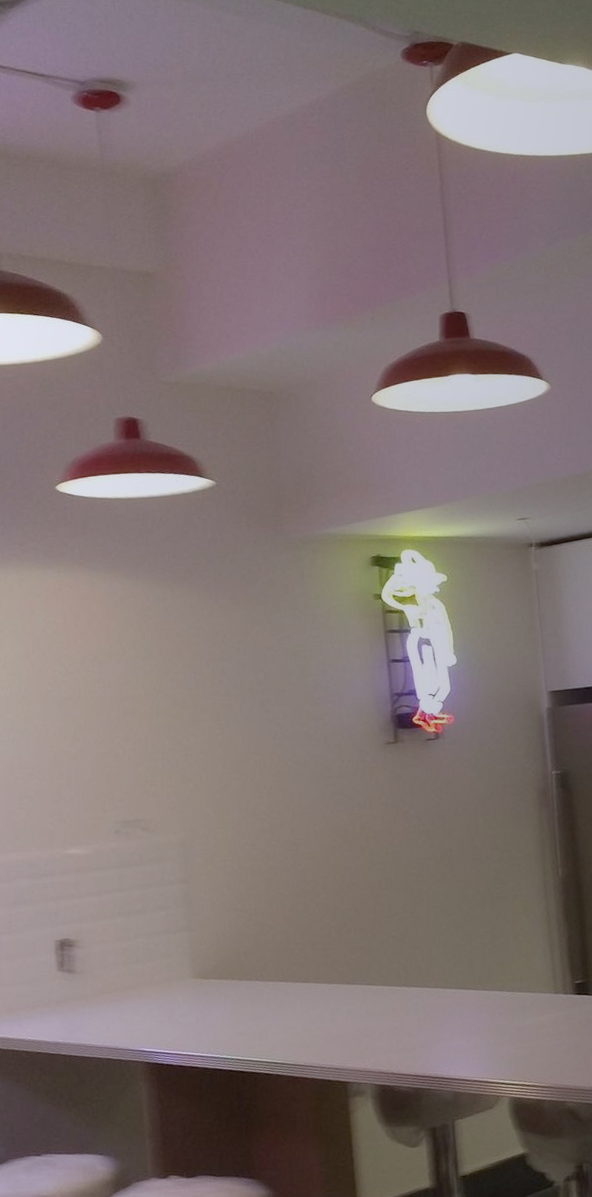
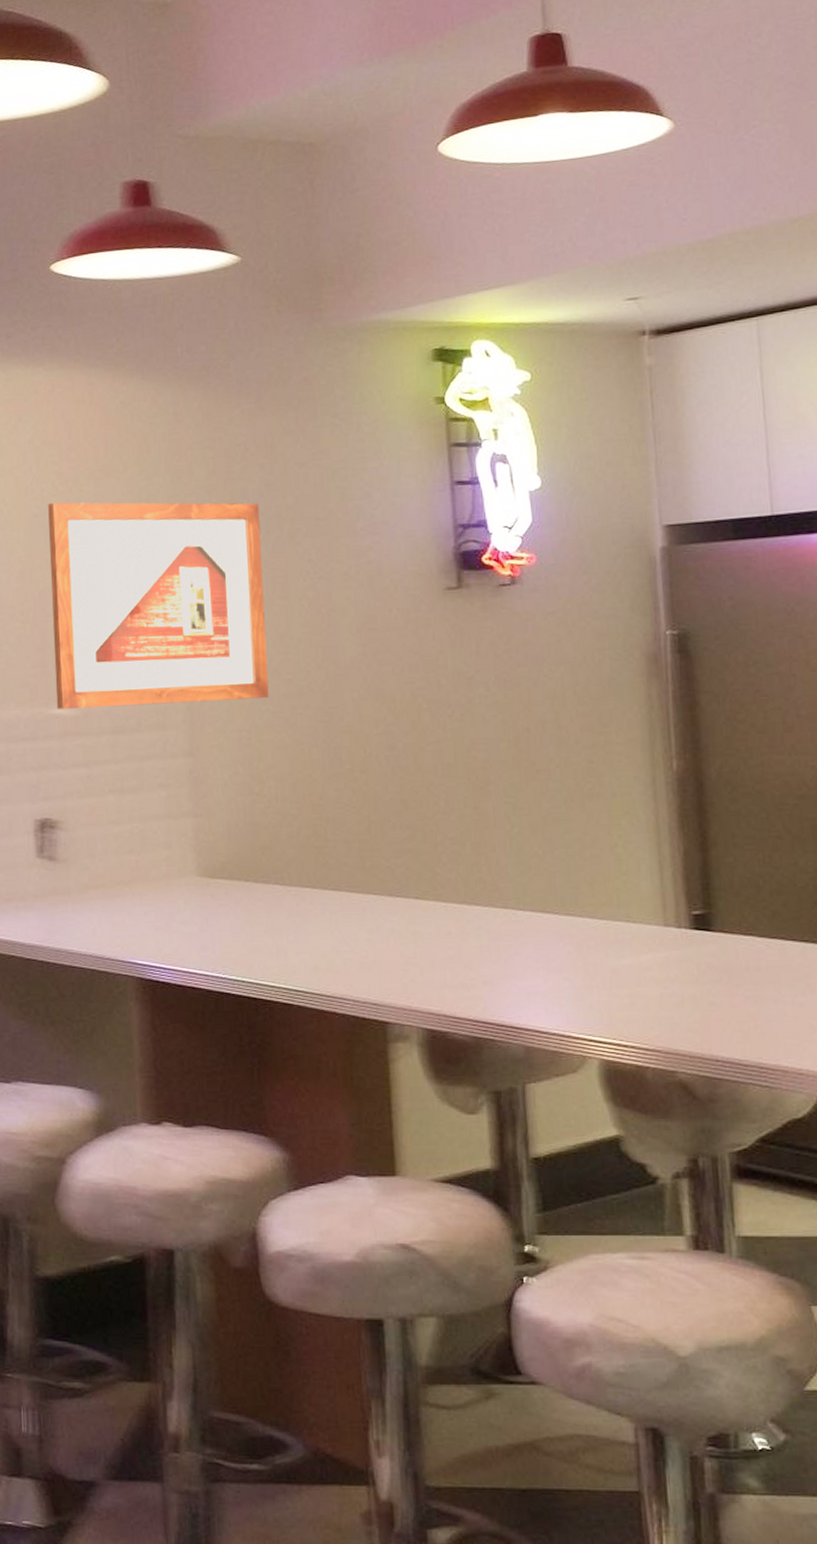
picture frame: none [59,678,248,850] -> present [48,502,269,709]

